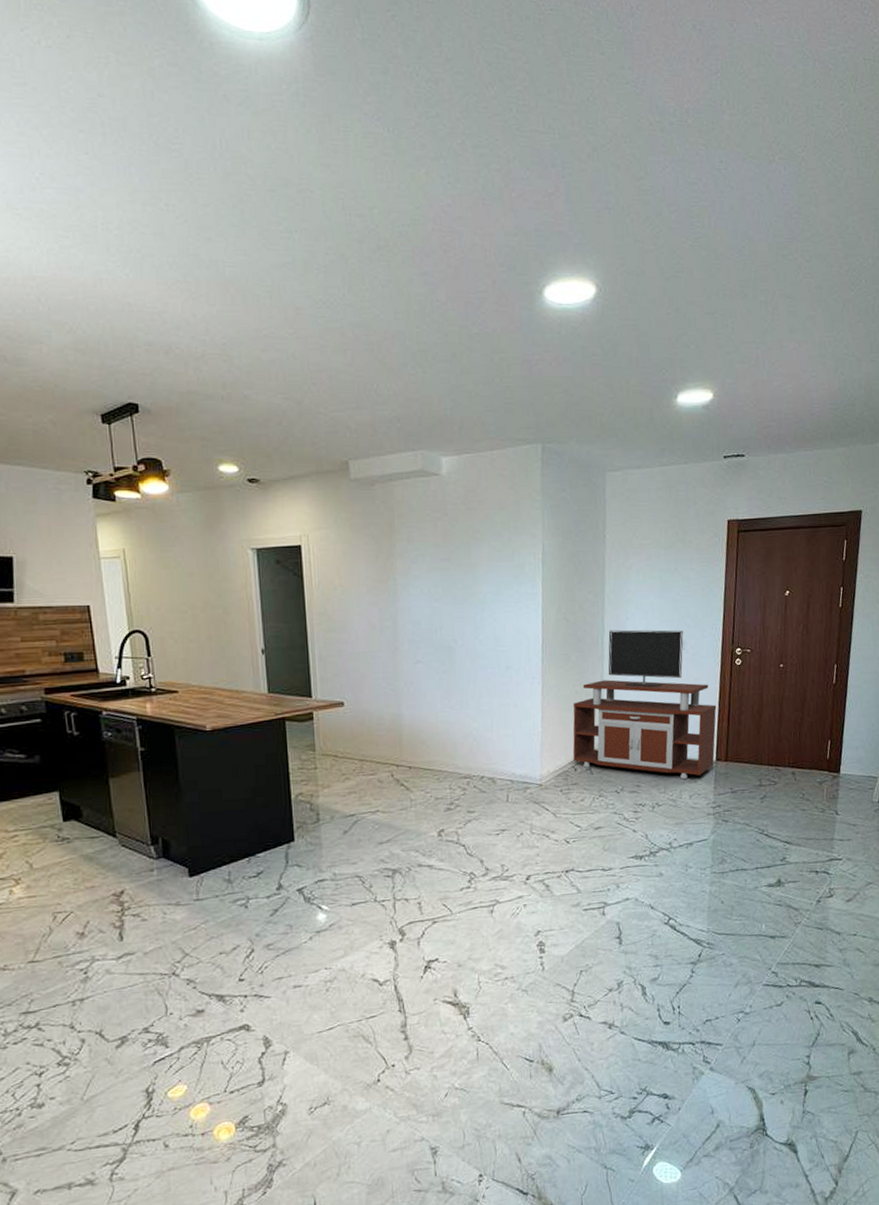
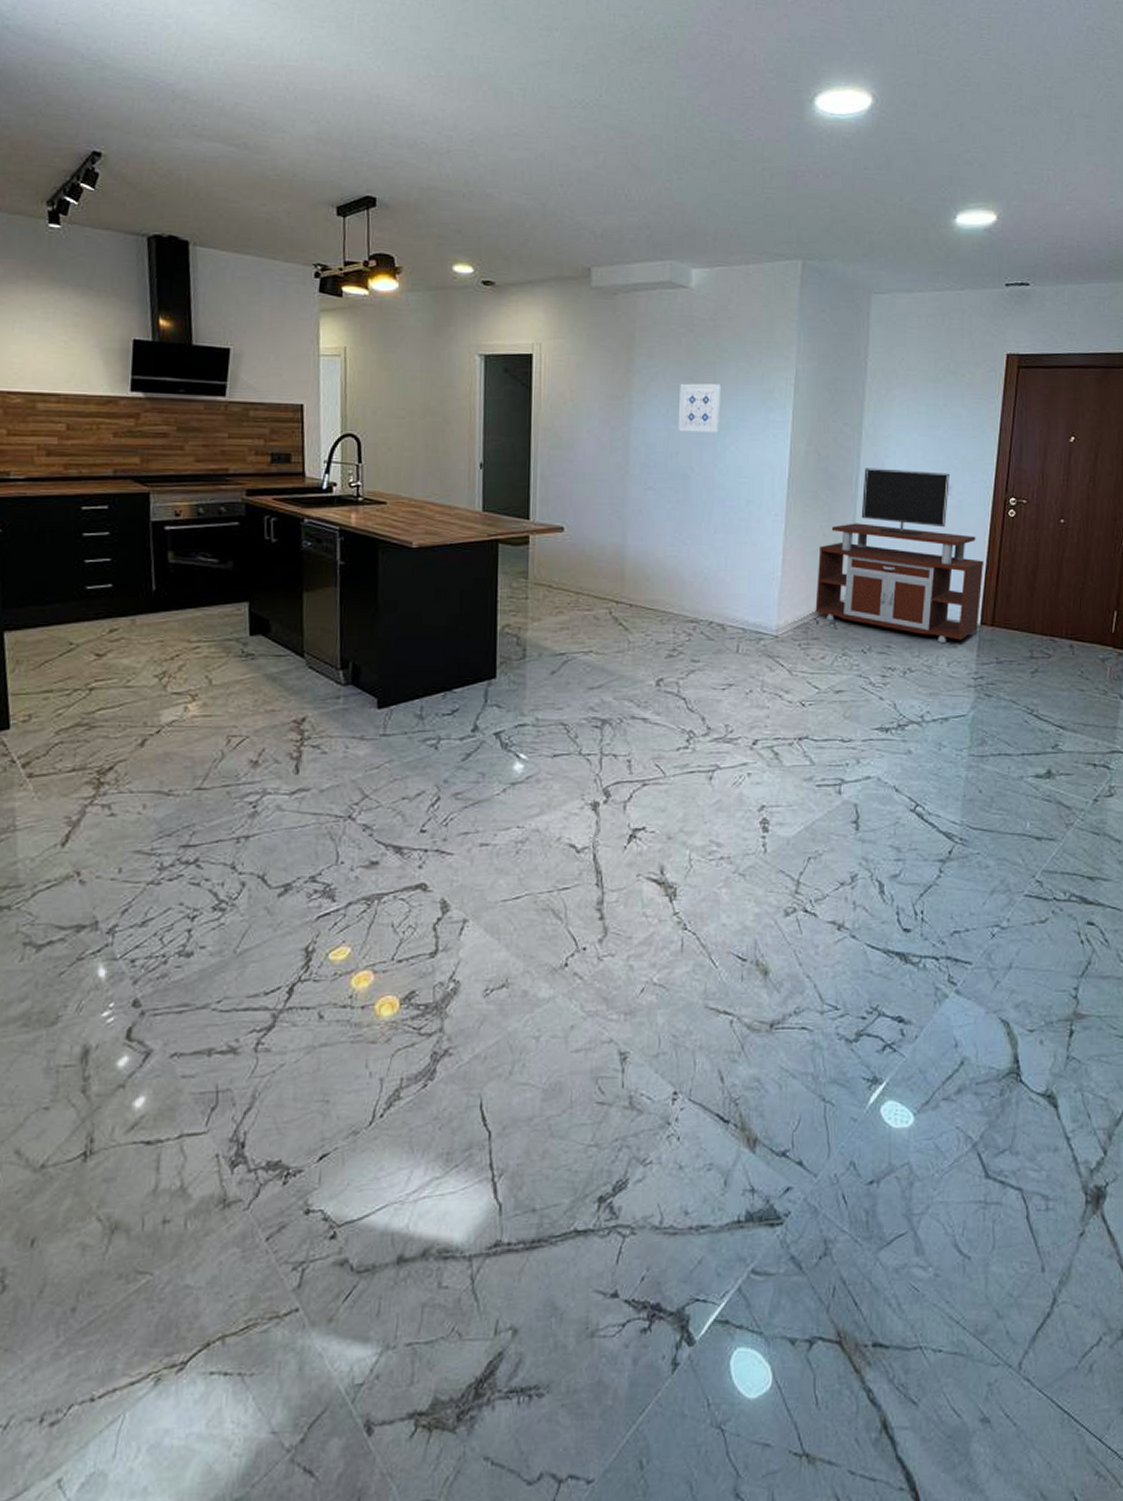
wall art: none [439,563,478,609] -> present [677,383,722,433]

